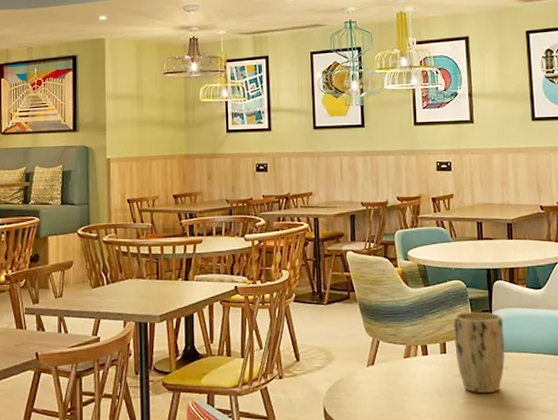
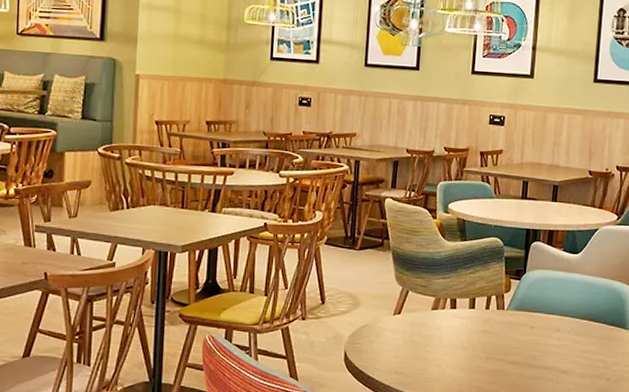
plant pot: present [453,311,505,394] -> none [484,270,536,351]

